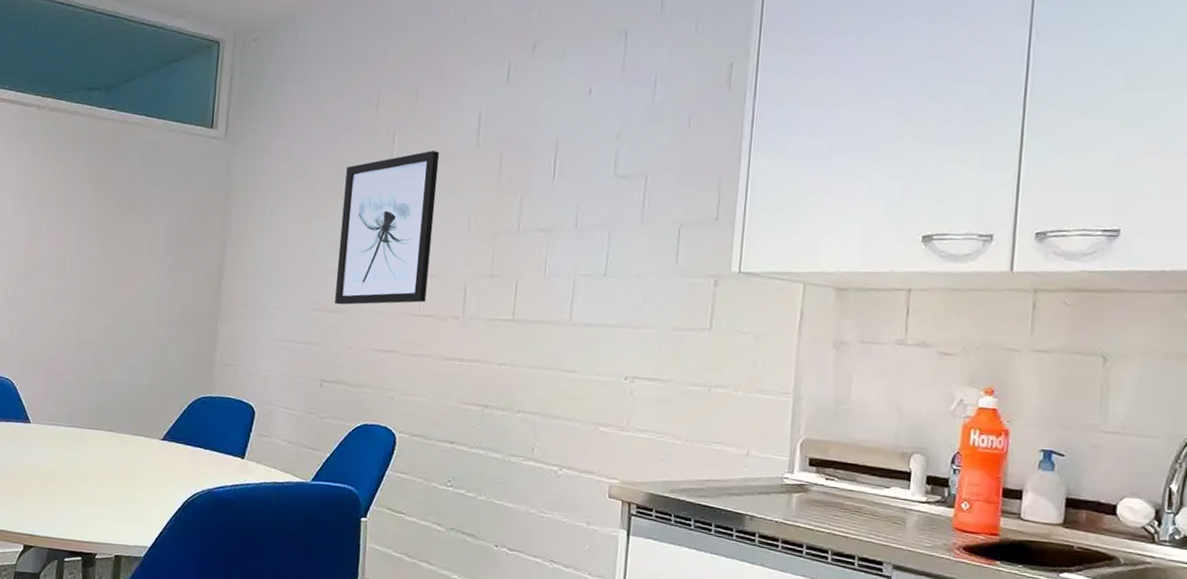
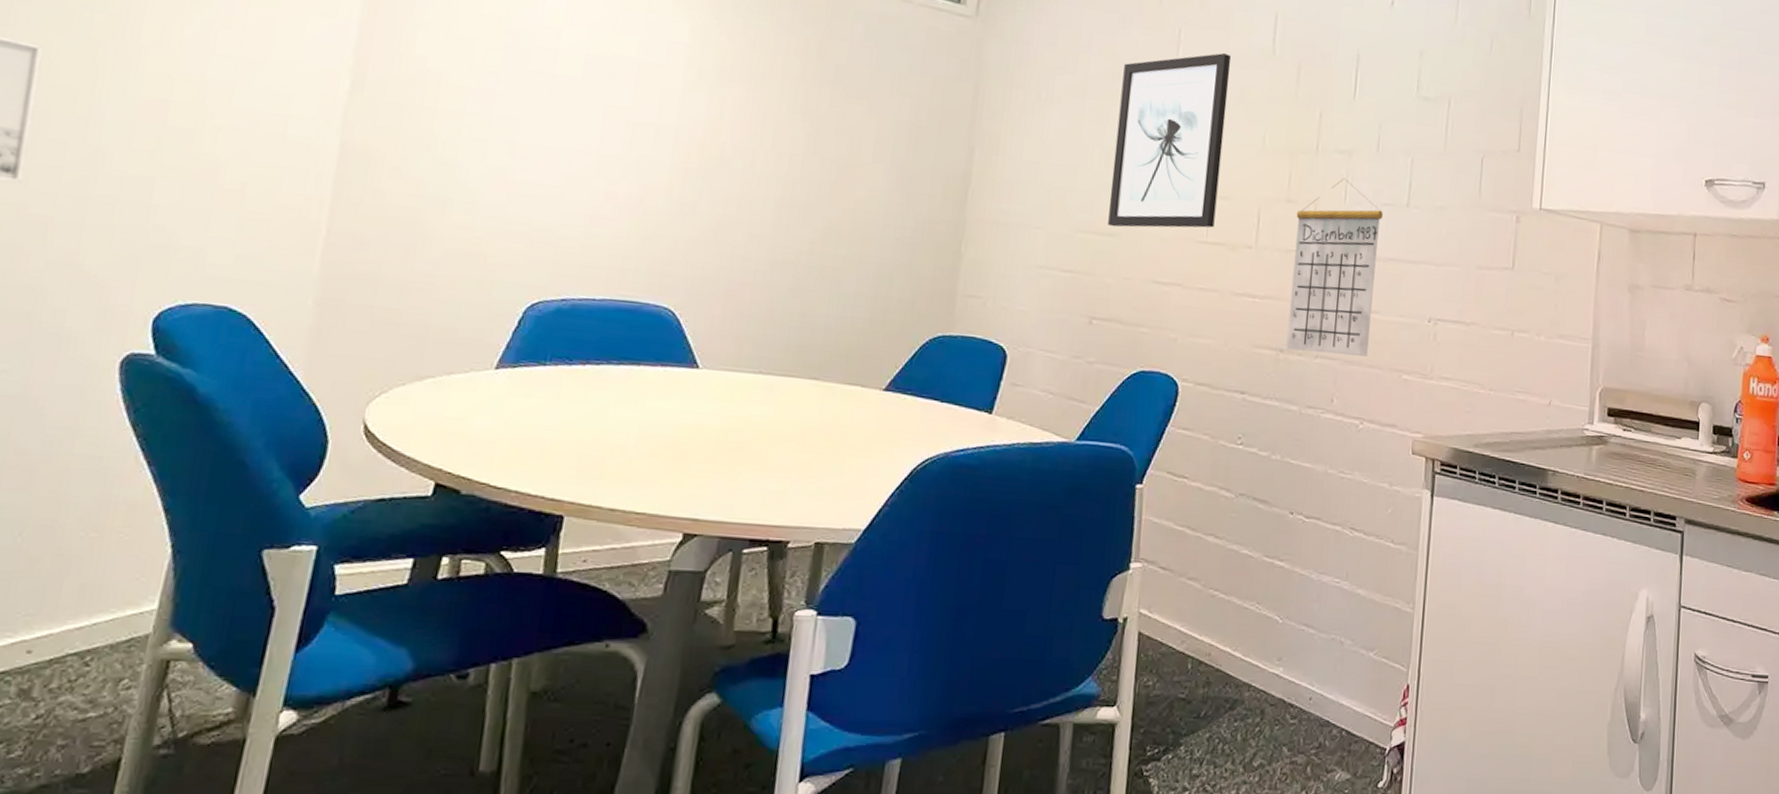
calendar: none [490,253,581,411] -> present [1286,178,1383,356]

